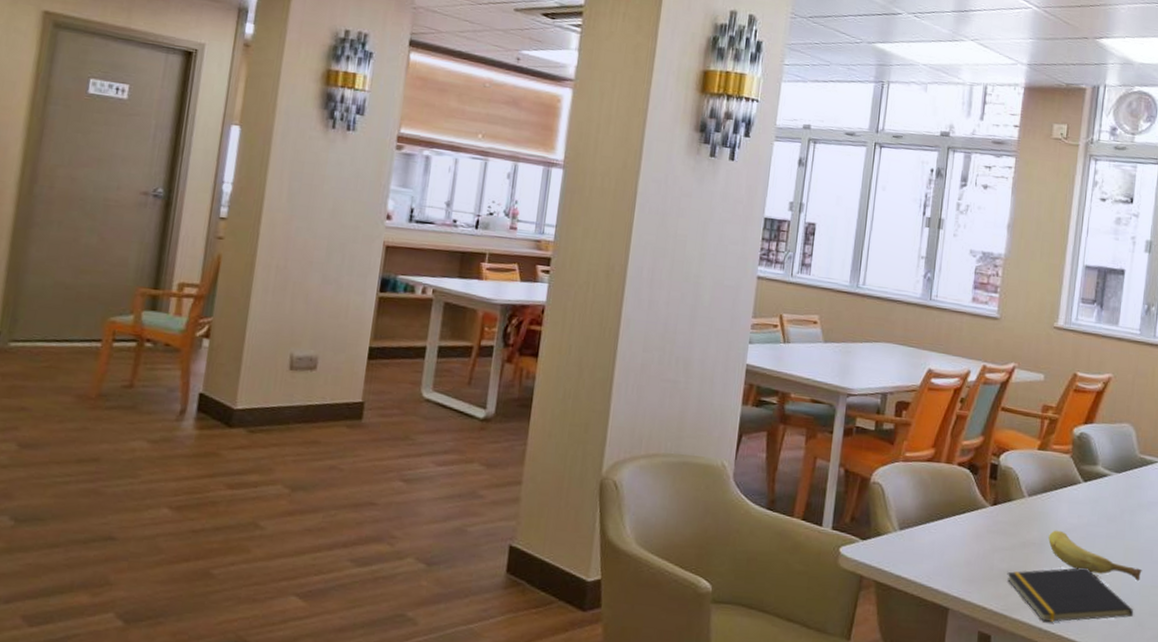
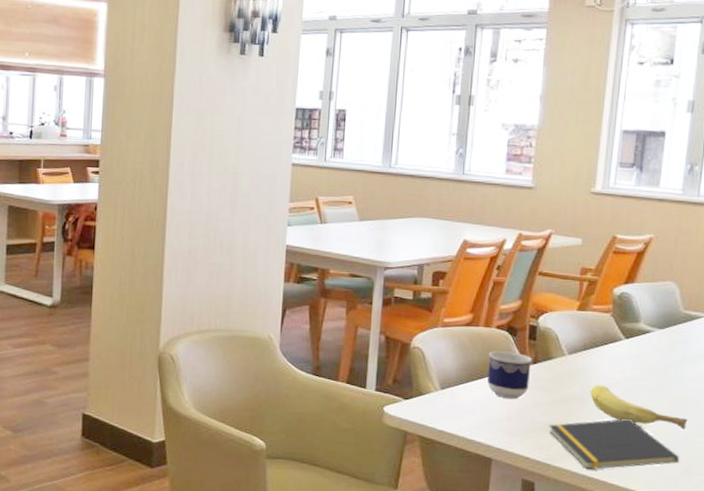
cup: none [947,489,992,544] -> present [487,351,532,400]

